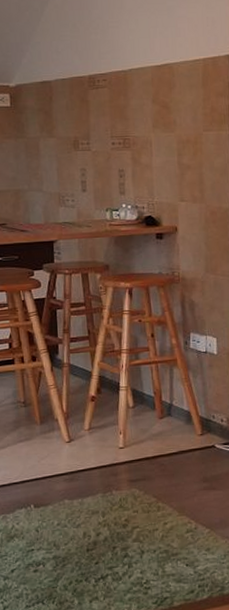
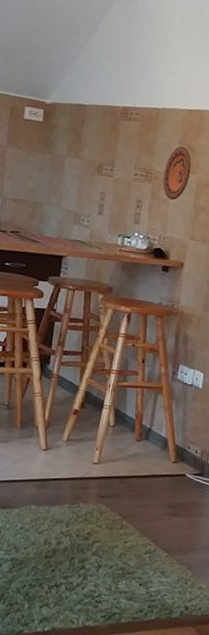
decorative plate: none [141,105,169,163] -> present [163,146,192,200]

